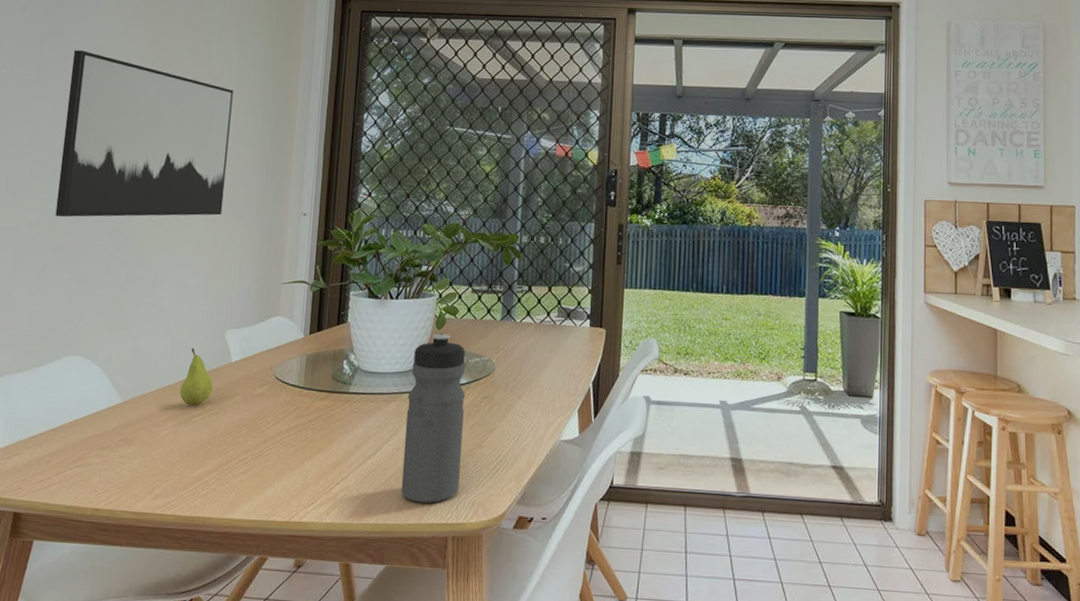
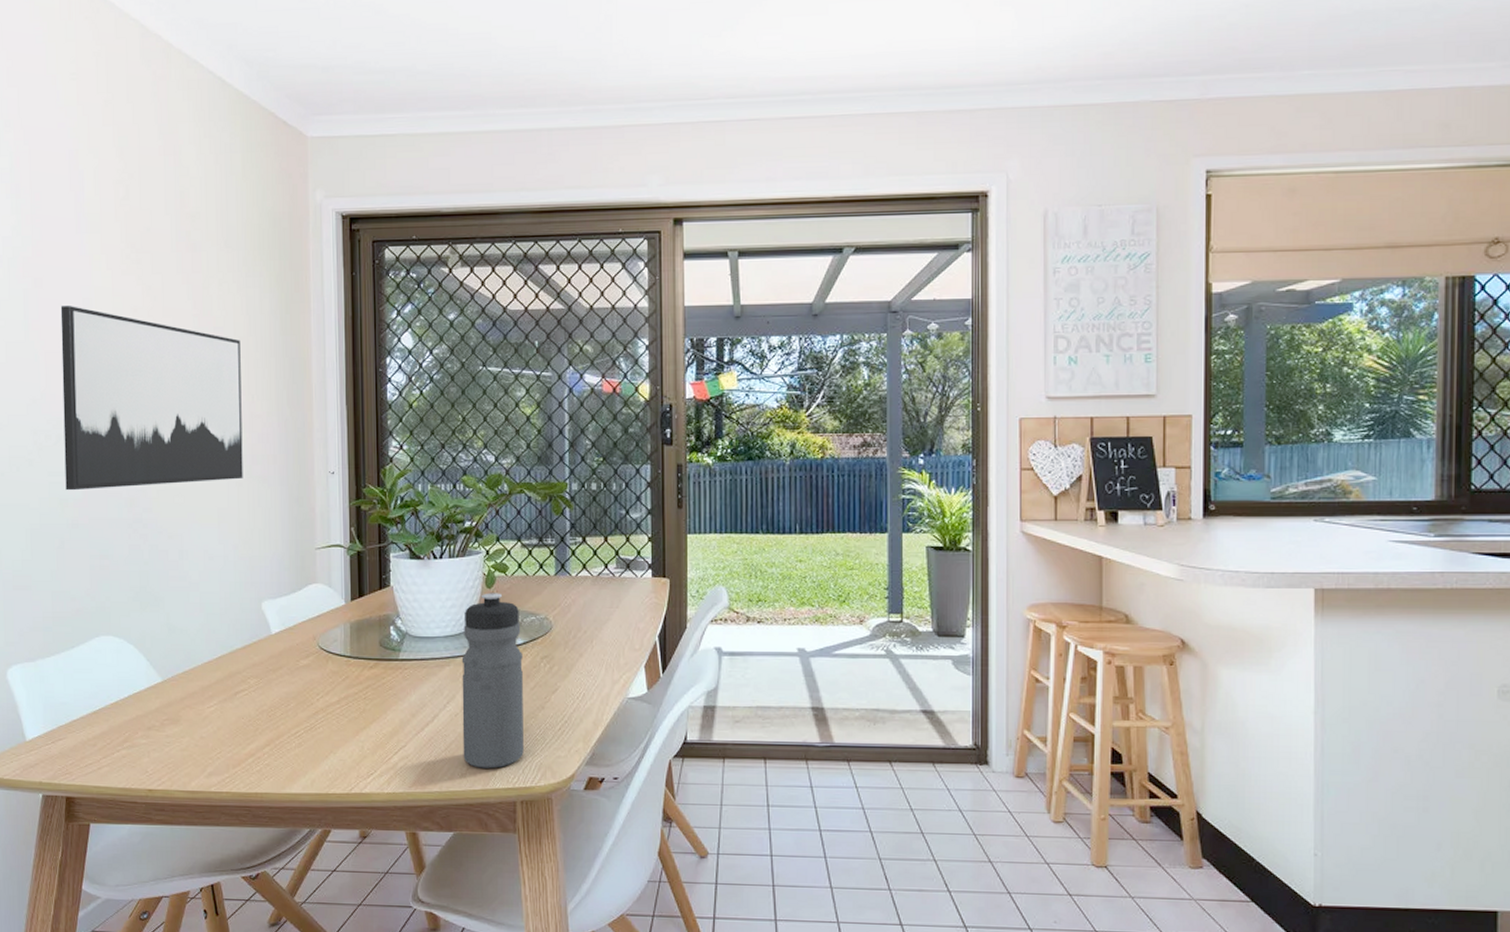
fruit: present [180,347,213,406] -> none [221,621,255,681]

